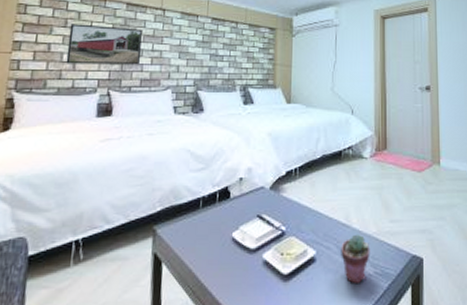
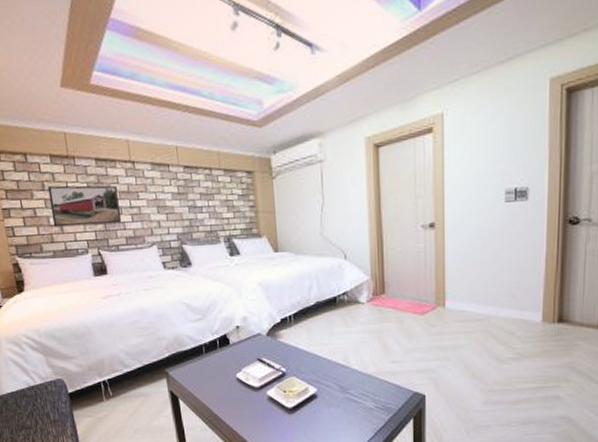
potted succulent: present [341,234,370,284] -> none [341,374,371,417]

